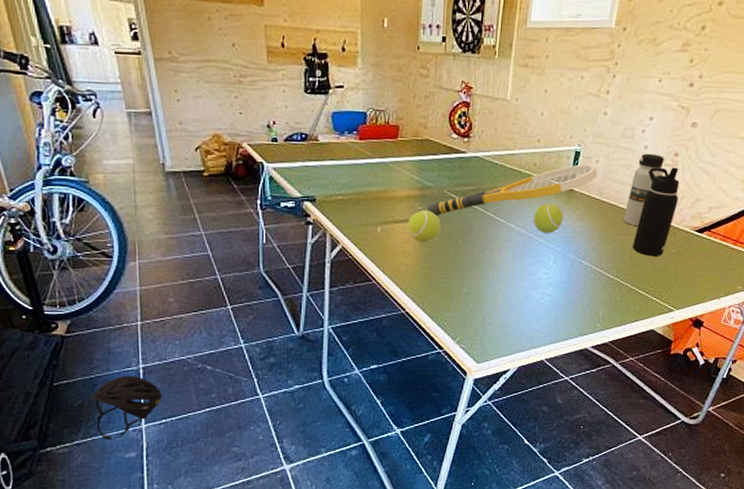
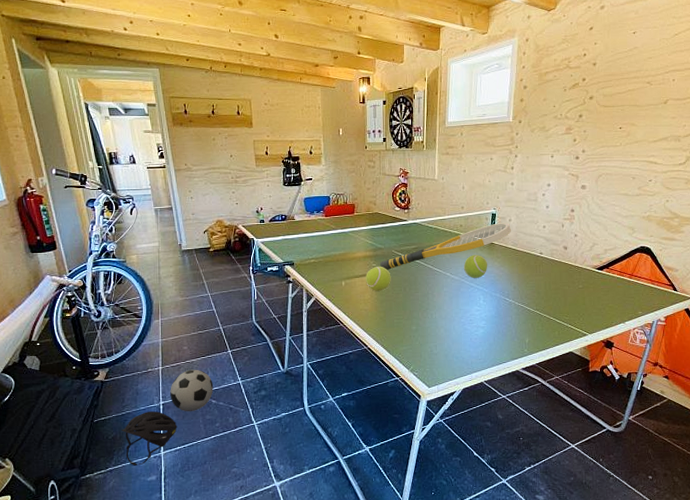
soccer ball: none [152,327,208,378] -> present [170,369,213,411]
water bottle: present [623,153,665,227] -> none [536,211,563,269]
water bottle: present [633,167,680,256] -> none [546,220,579,291]

